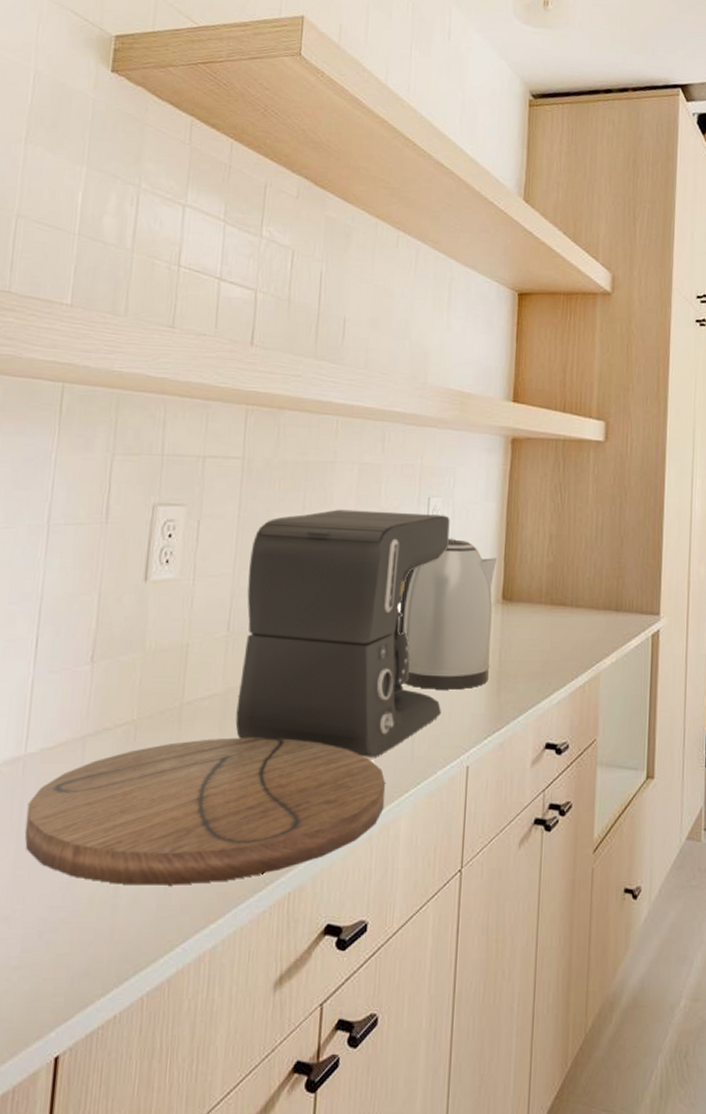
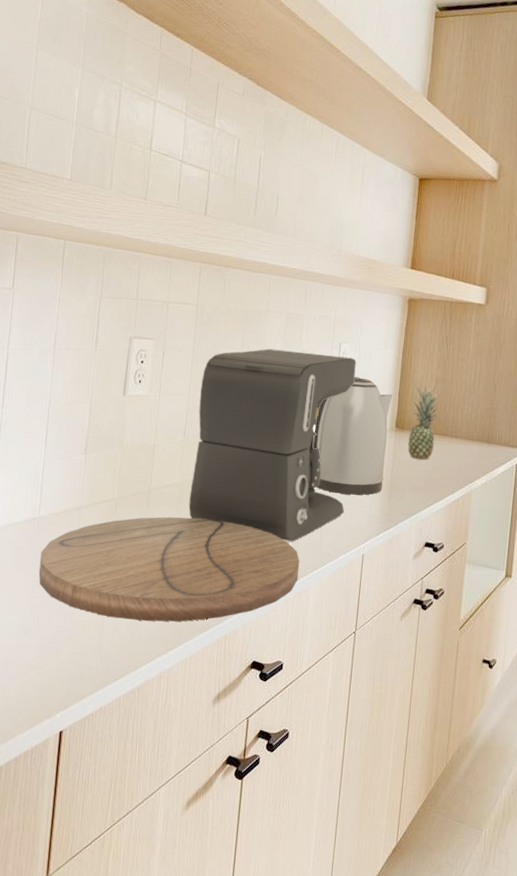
fruit: none [518,544,554,638] -> present [407,385,438,460]

